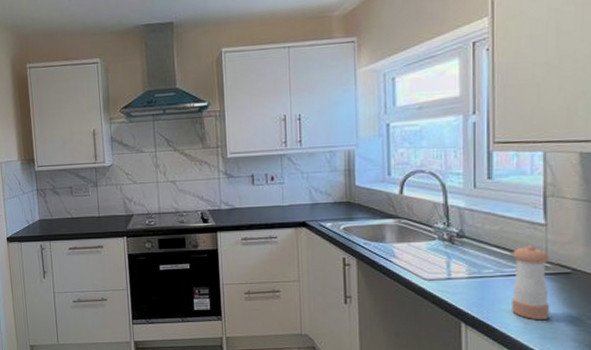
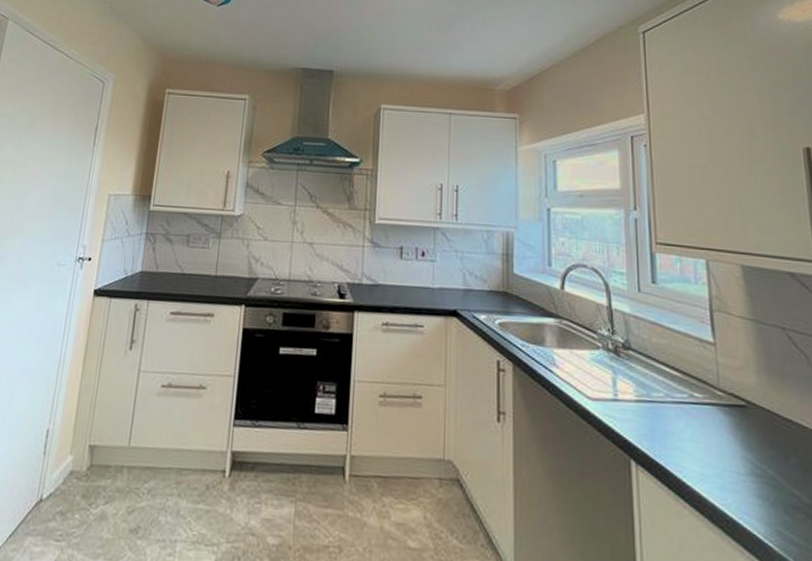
pepper shaker: present [512,245,550,319] -> none [683,367,728,464]

